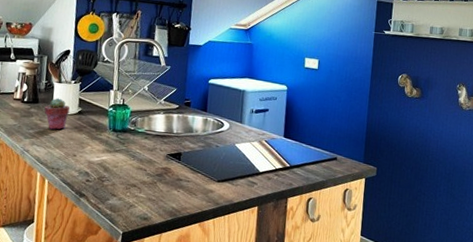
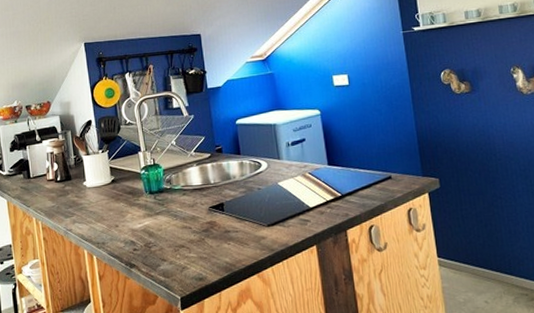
potted succulent: present [44,98,71,130] -> none [78,170,104,204]

